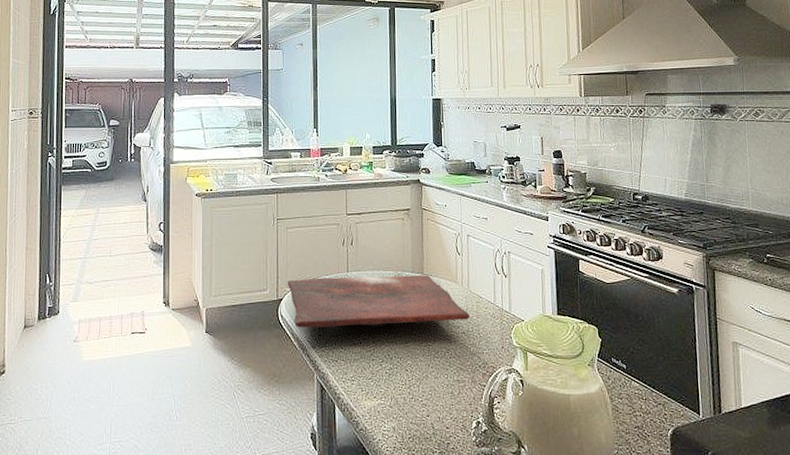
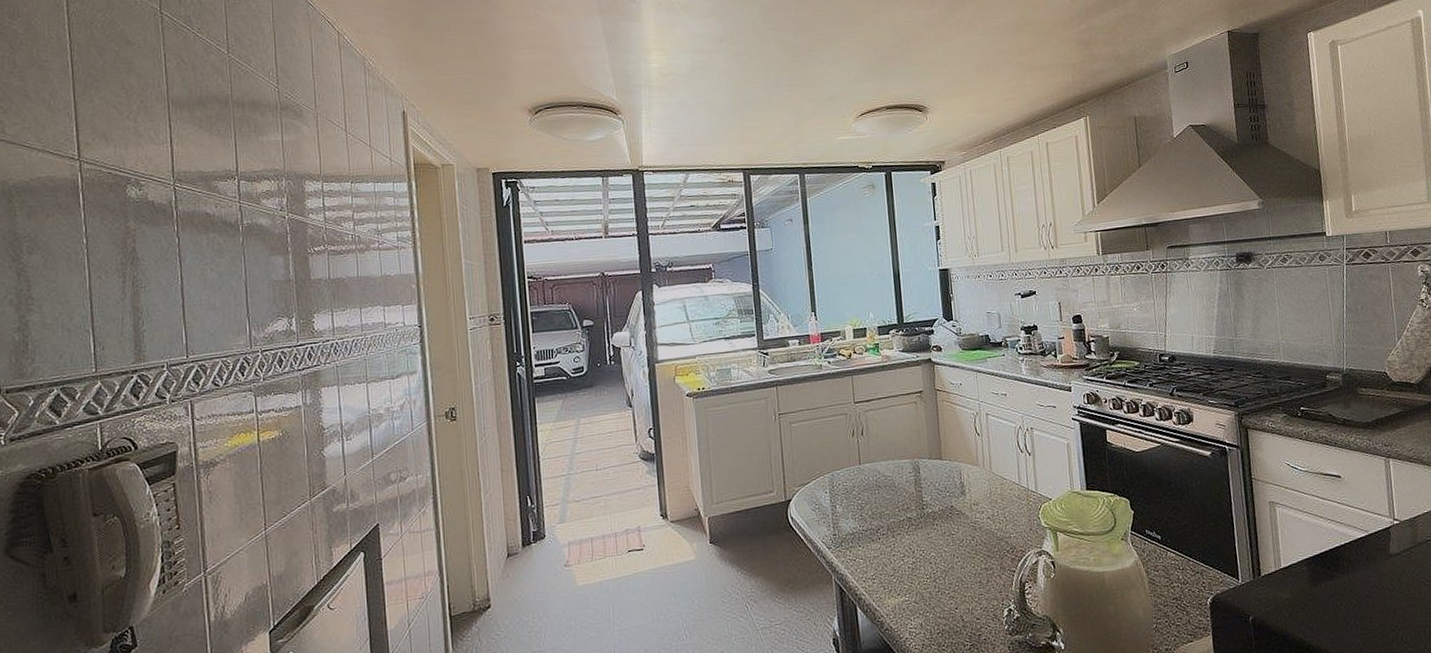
cutting board: present [287,275,469,328] -> none [795,460,994,529]

